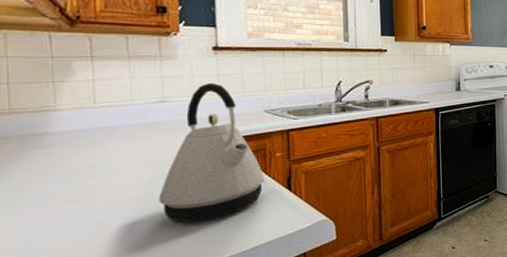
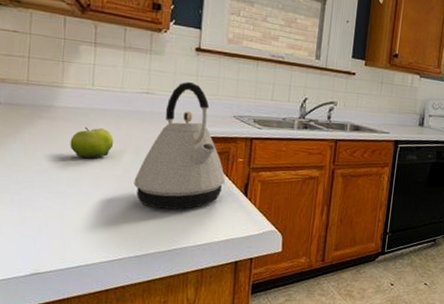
fruit: none [73,148,129,184] -> present [70,127,114,158]

